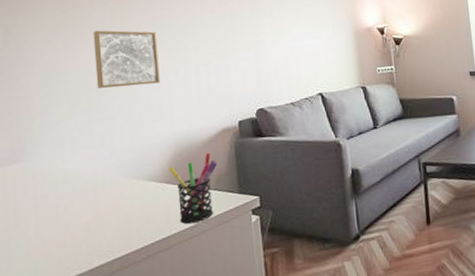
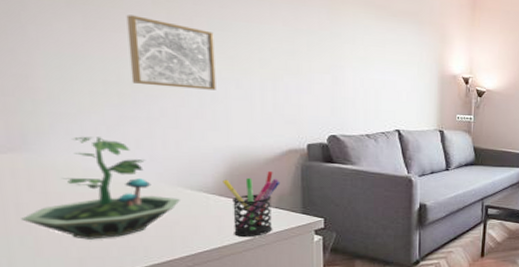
terrarium: none [18,140,135,239] -> present [21,136,180,240]

